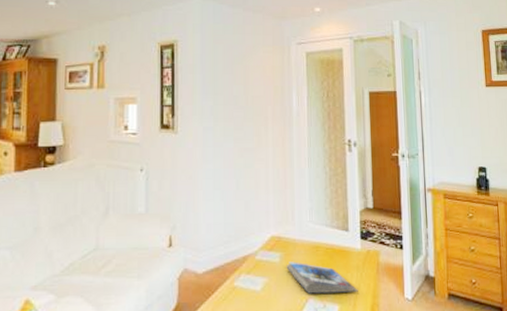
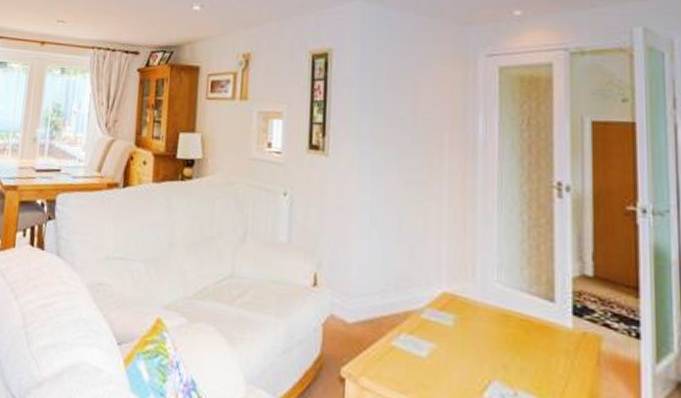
magazine: present [286,262,358,294] -> none [462,328,567,385]

